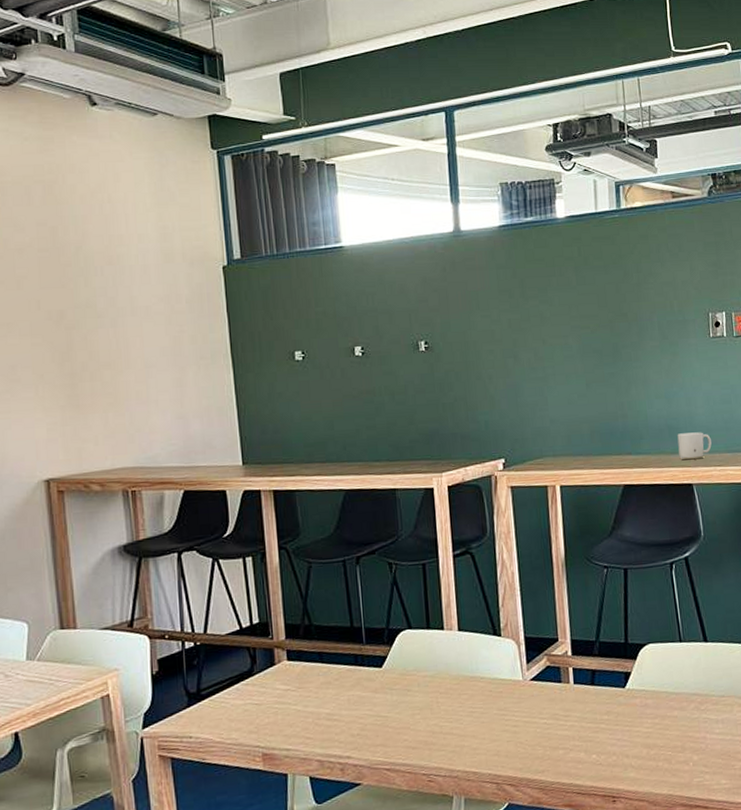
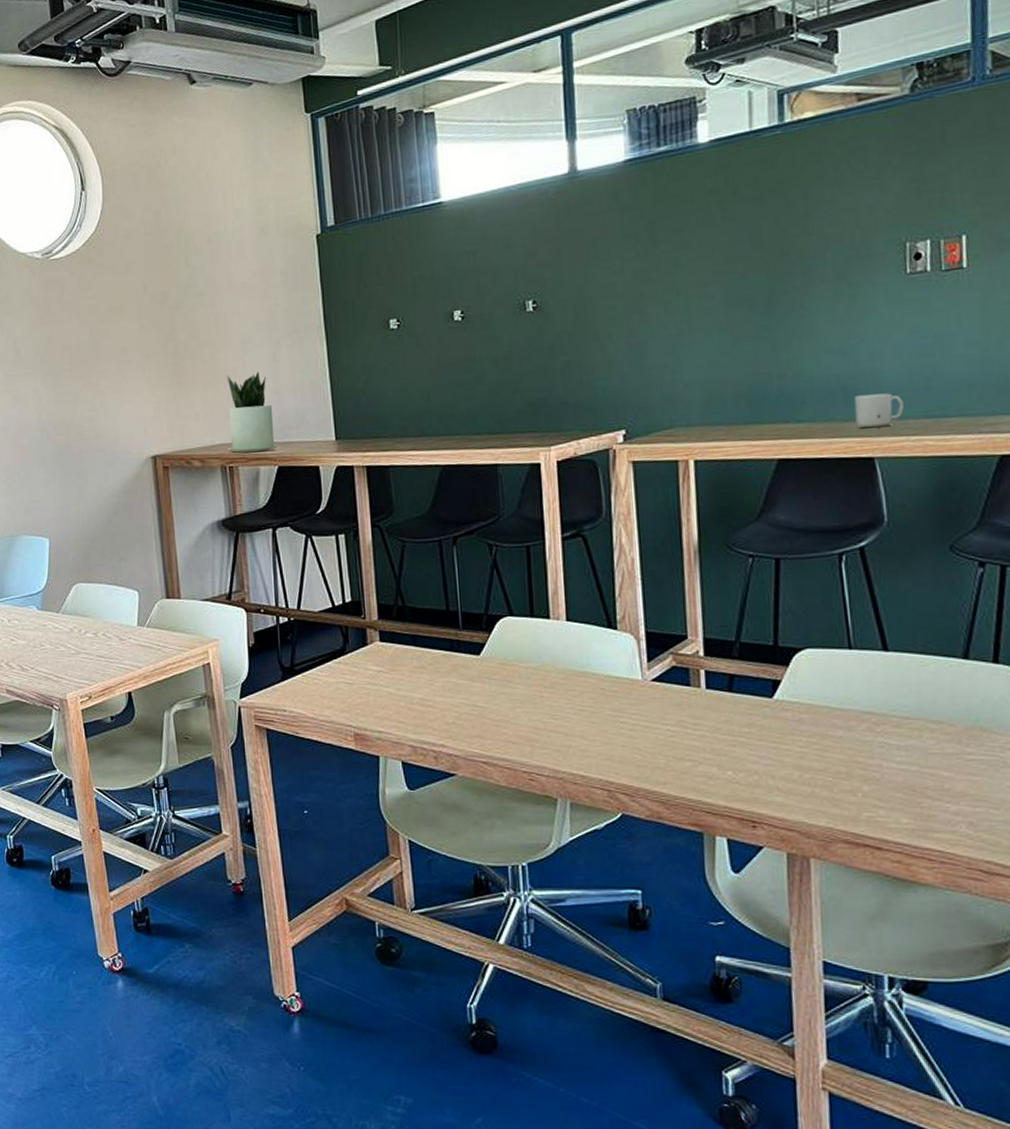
planter: none [129,395,185,478] -> present [226,371,279,454]

